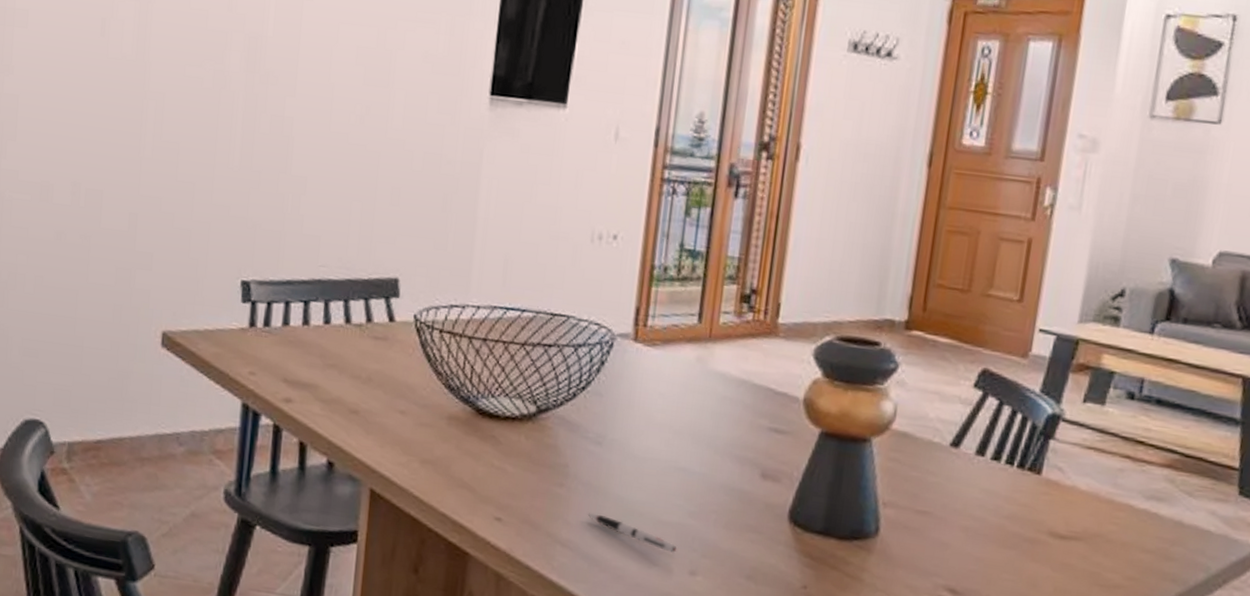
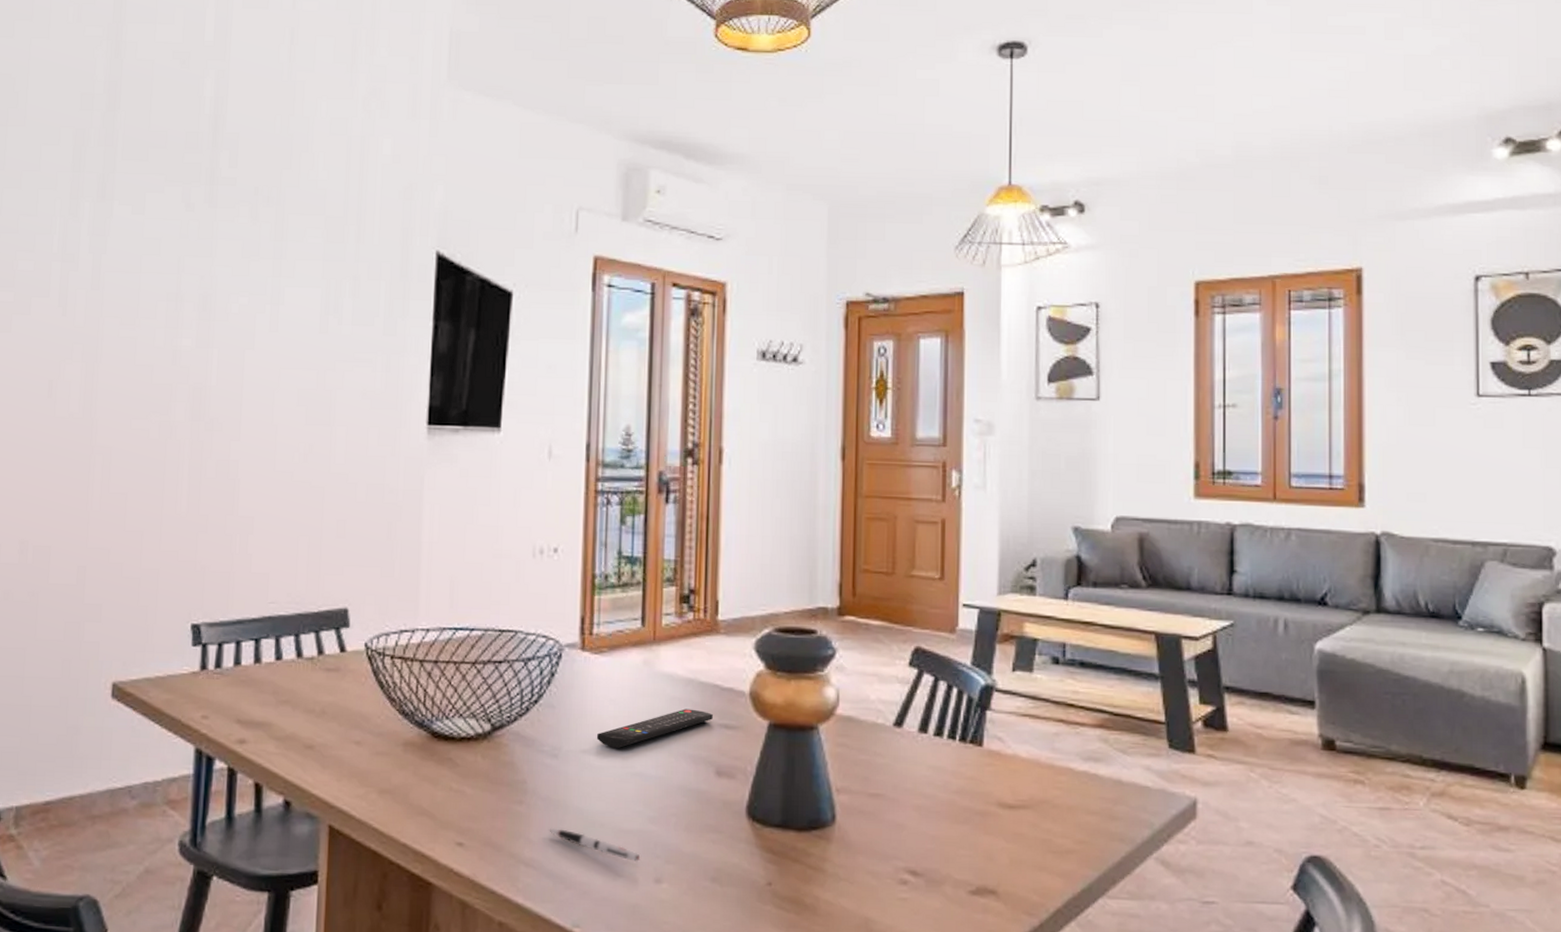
remote control: none [642,409,764,442] -> present [596,708,713,748]

